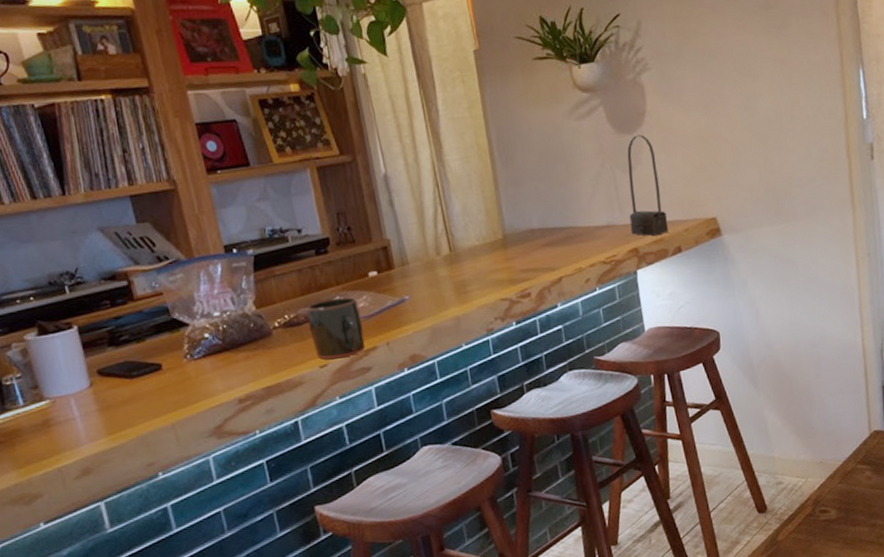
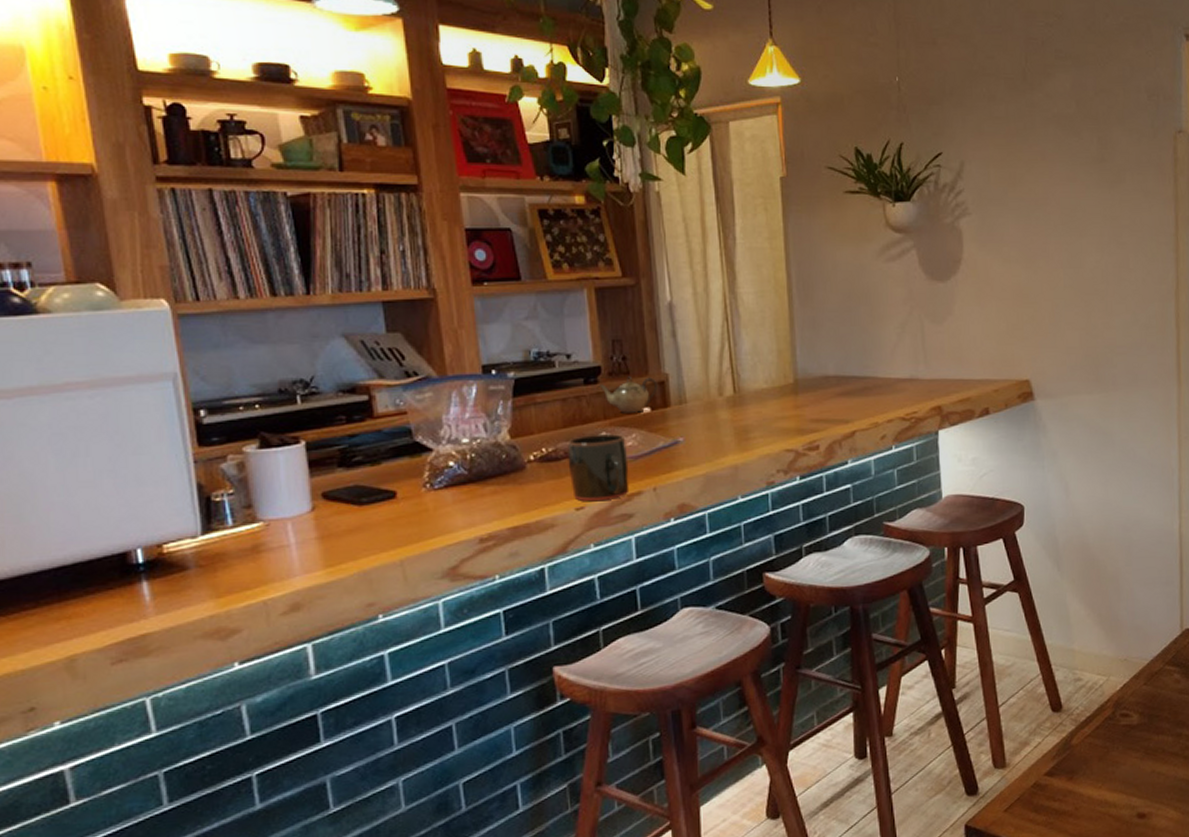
teapot: none [327,243,382,278] -> present [596,375,658,413]
satchel: present [627,134,668,236] -> none [935,283,976,394]

